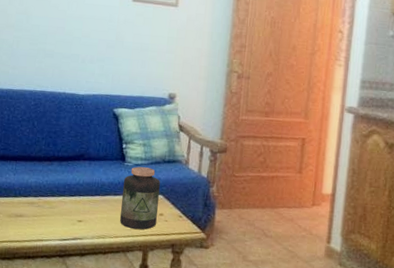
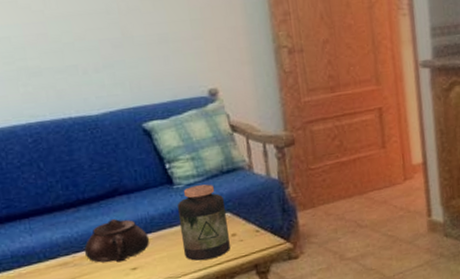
teapot: none [47,178,97,213] -> present [84,219,150,263]

